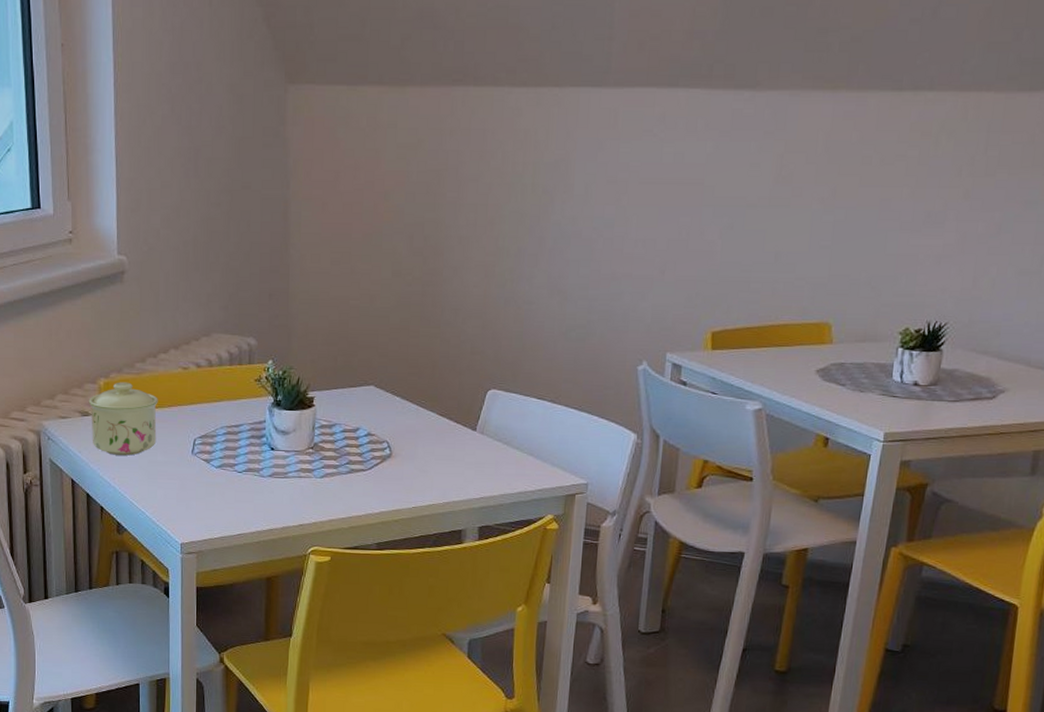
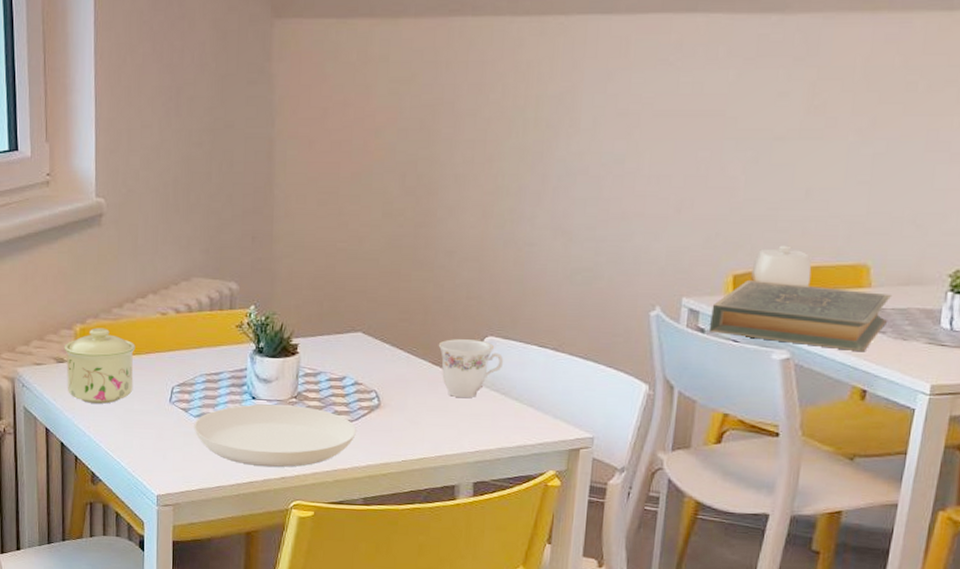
saucer: none [215,455,370,515] -> present [194,404,356,467]
teacup: none [445,392,506,448] -> present [438,339,504,399]
hardback book: none [690,337,851,403] -> present [708,280,893,352]
sugar bowl: none [727,305,781,344] -> present [751,245,812,288]

